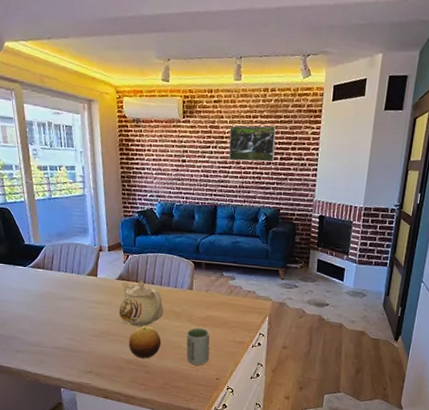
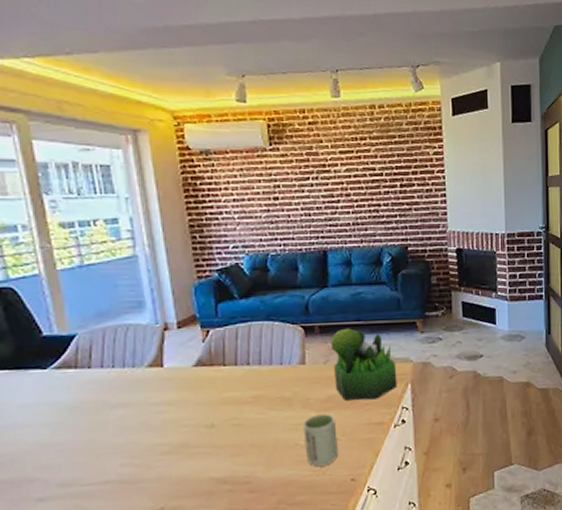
teapot: present [119,280,164,326] -> none [200,361,267,428]
fruit: present [128,326,161,359] -> none [218,425,268,473]
plant: none [211,267,259,324] -> present [329,328,397,400]
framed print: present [228,126,276,162] -> none [332,148,392,193]

